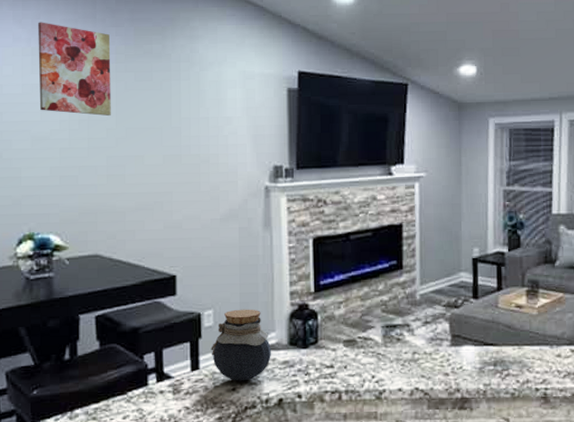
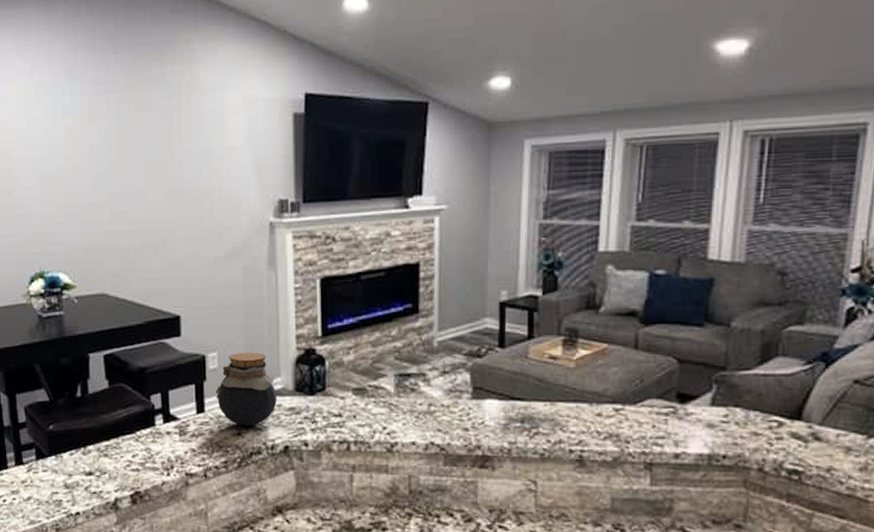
wall art: present [38,22,111,116] -> none [40,52,113,150]

